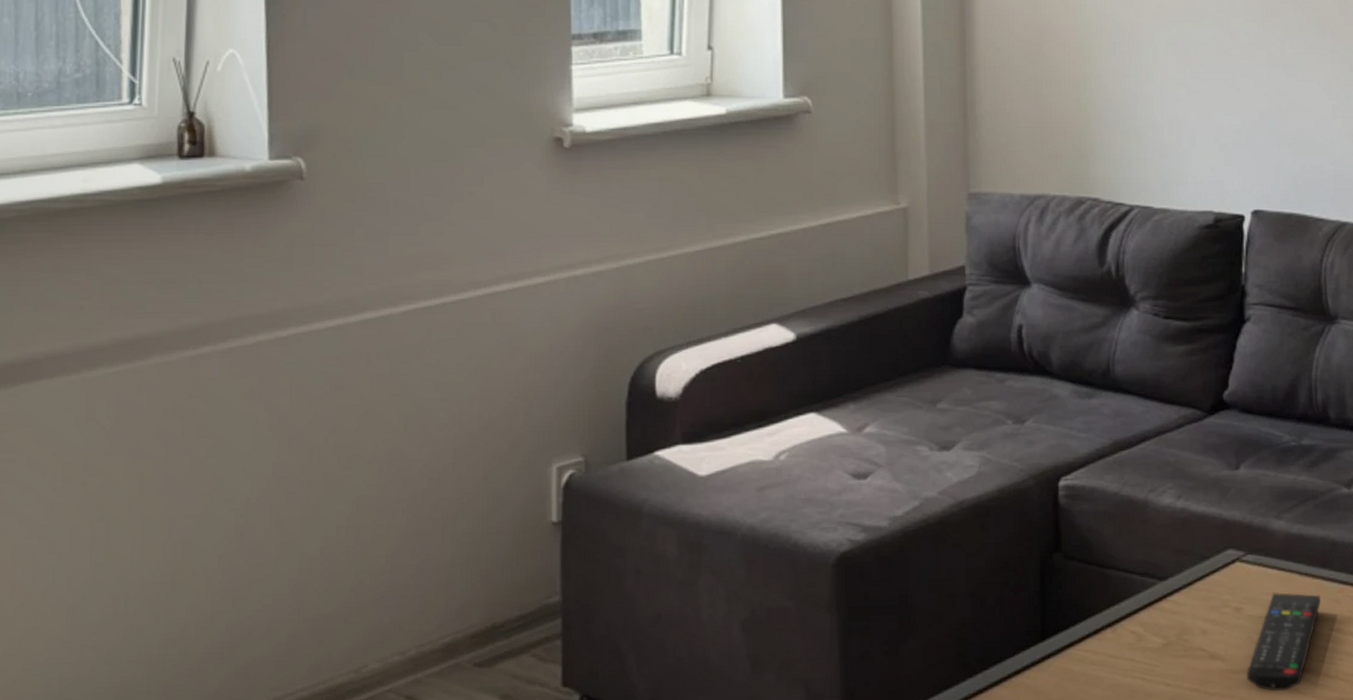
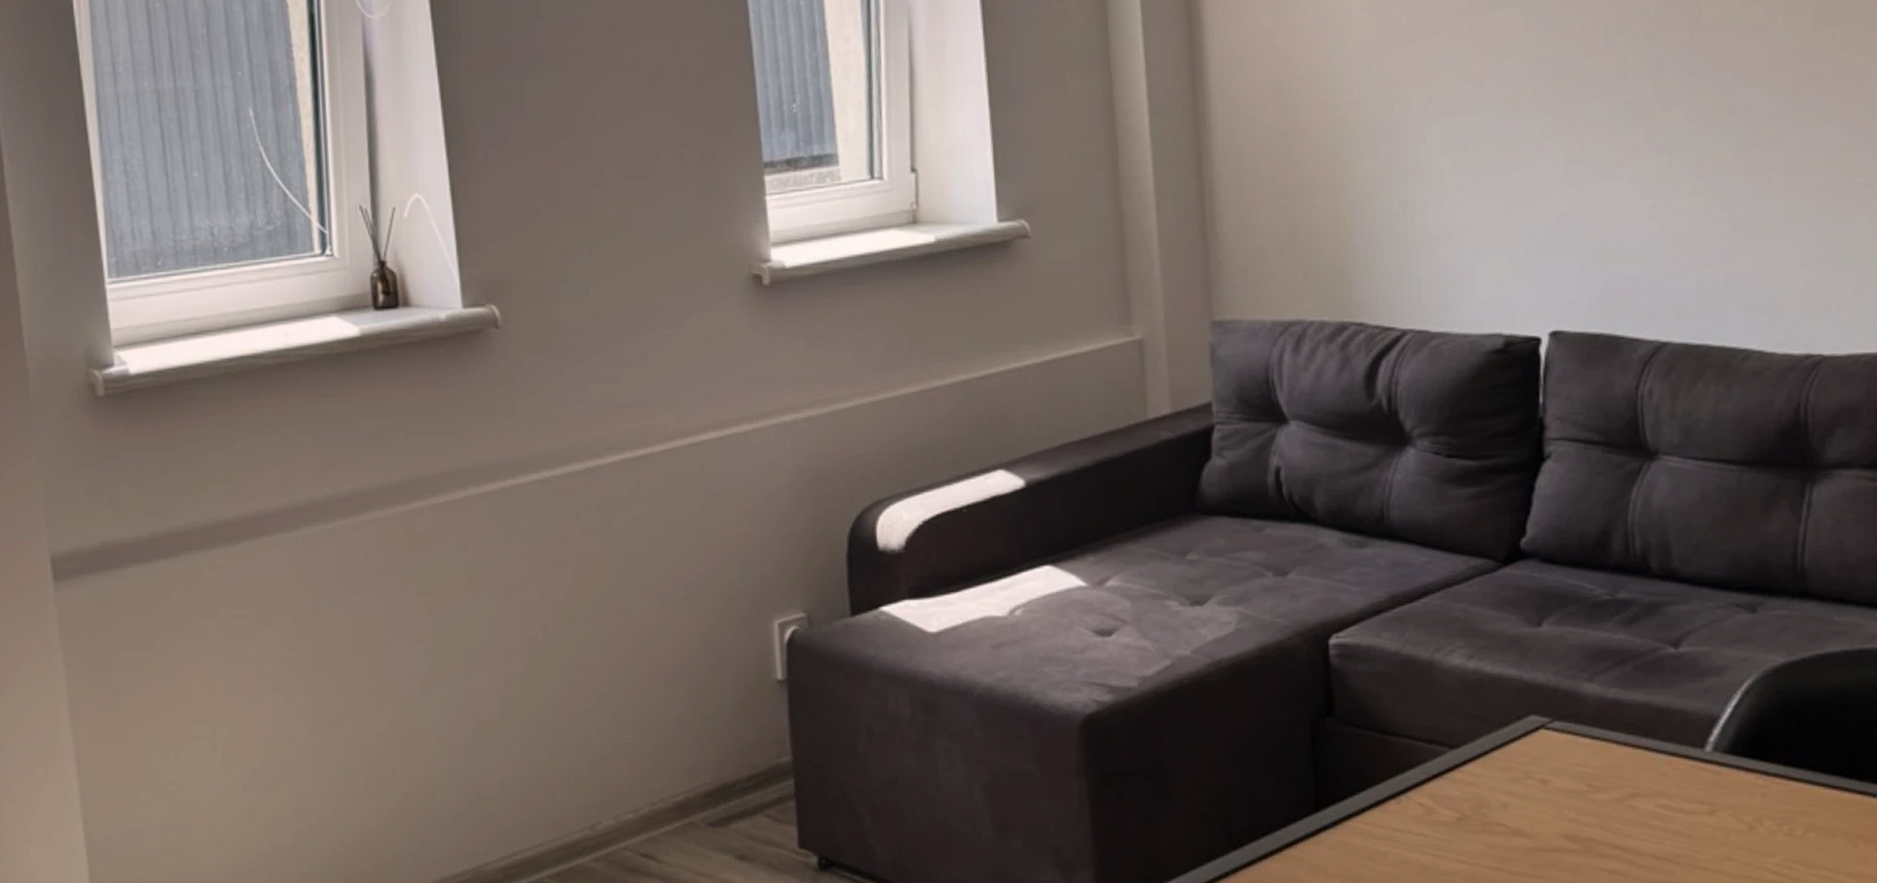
remote control: present [1247,592,1321,692] -> none [1556,764,1644,873]

